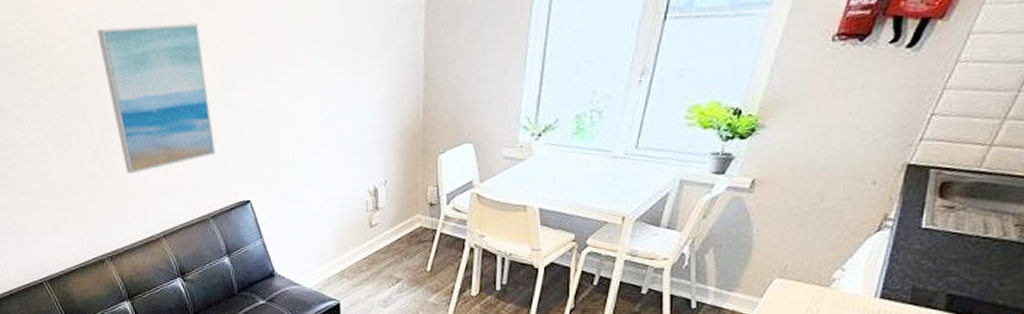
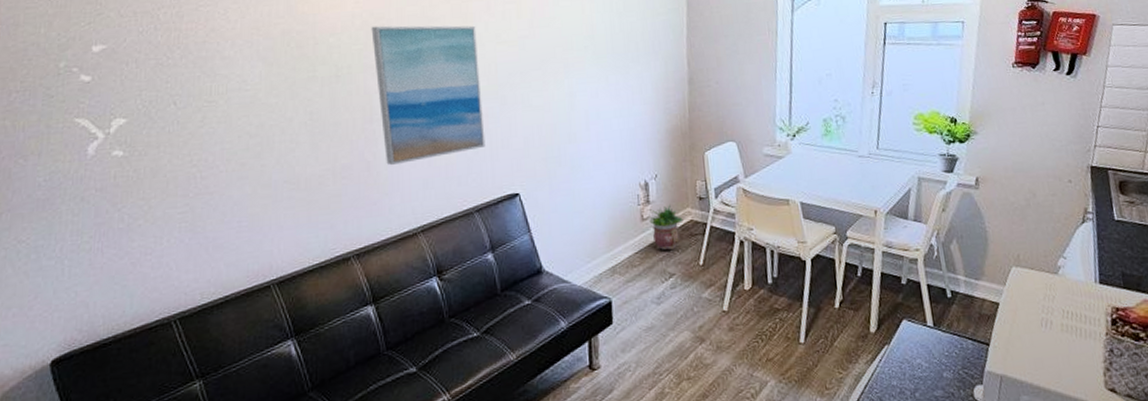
potted plant: none [378,211,412,257] -> present [649,204,683,251]

